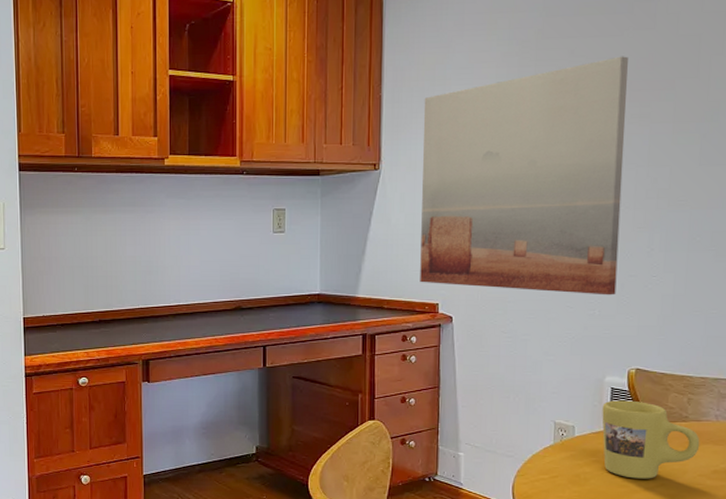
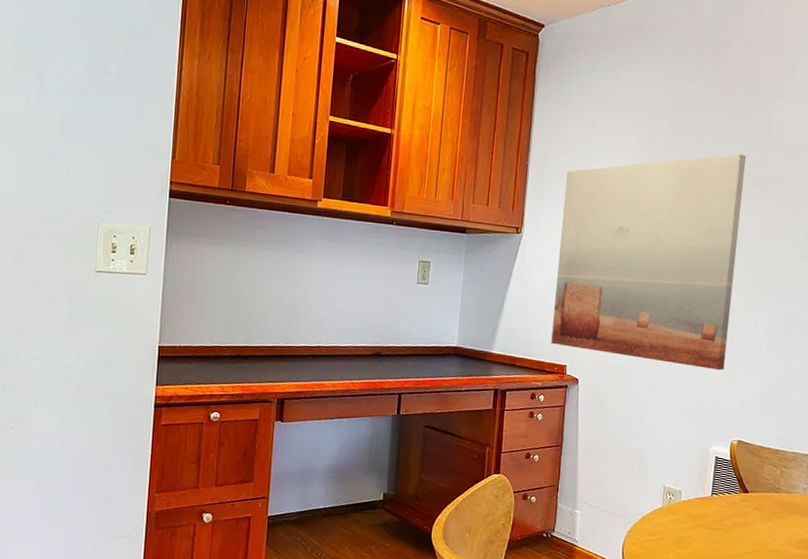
mug: present [602,400,700,479] -> none [705,468,789,545]

